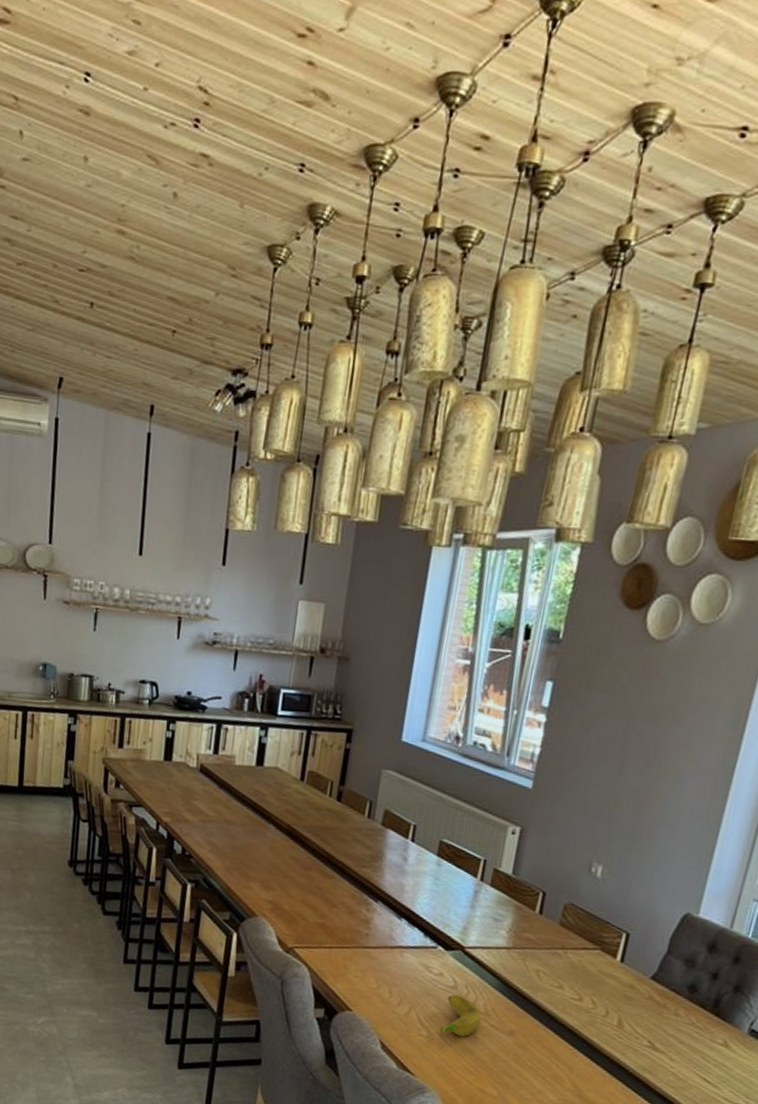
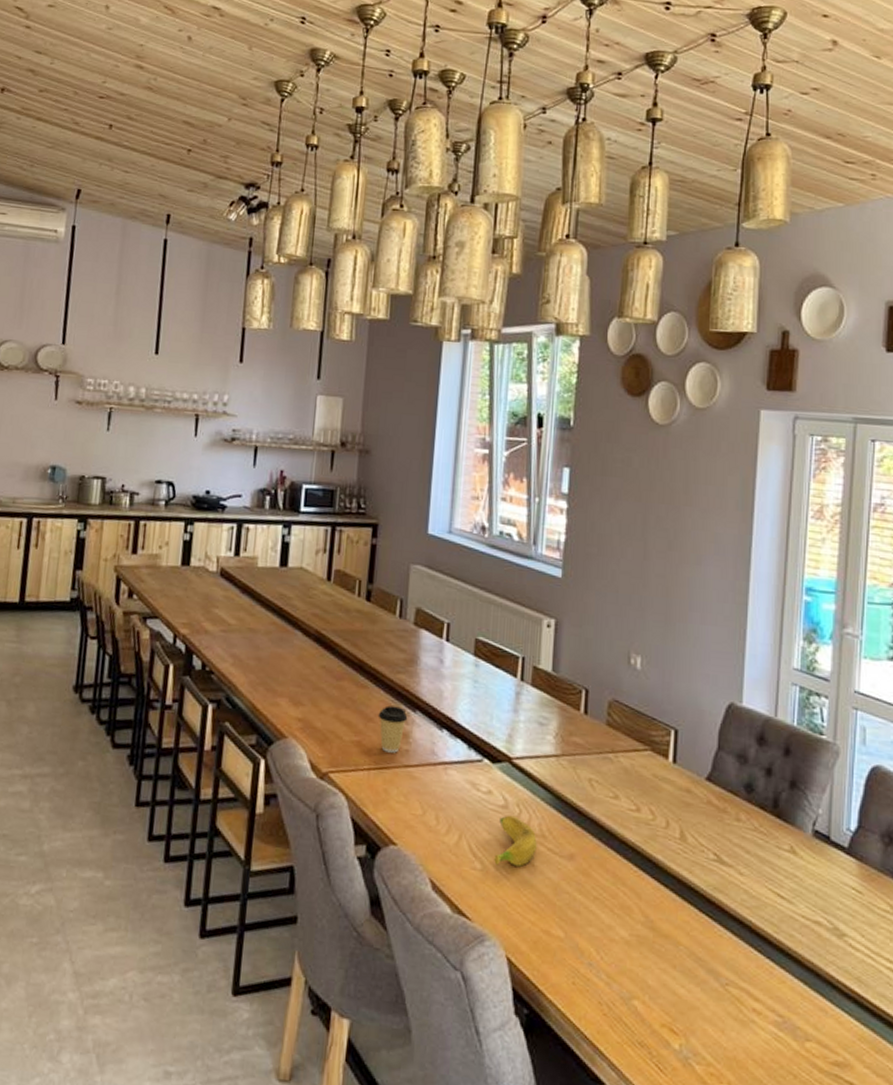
coffee cup: none [342,895,370,936] -> present [378,705,408,753]

